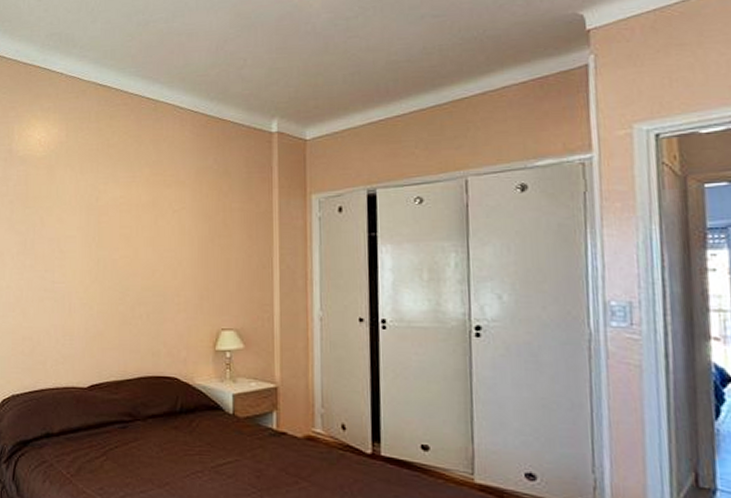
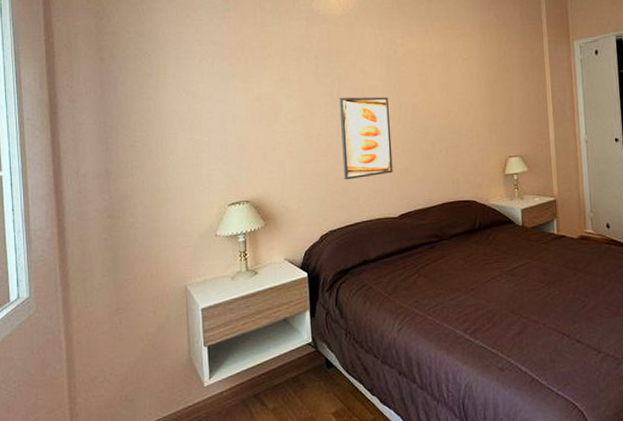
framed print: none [31,247,87,340] -> present [339,96,393,180]

